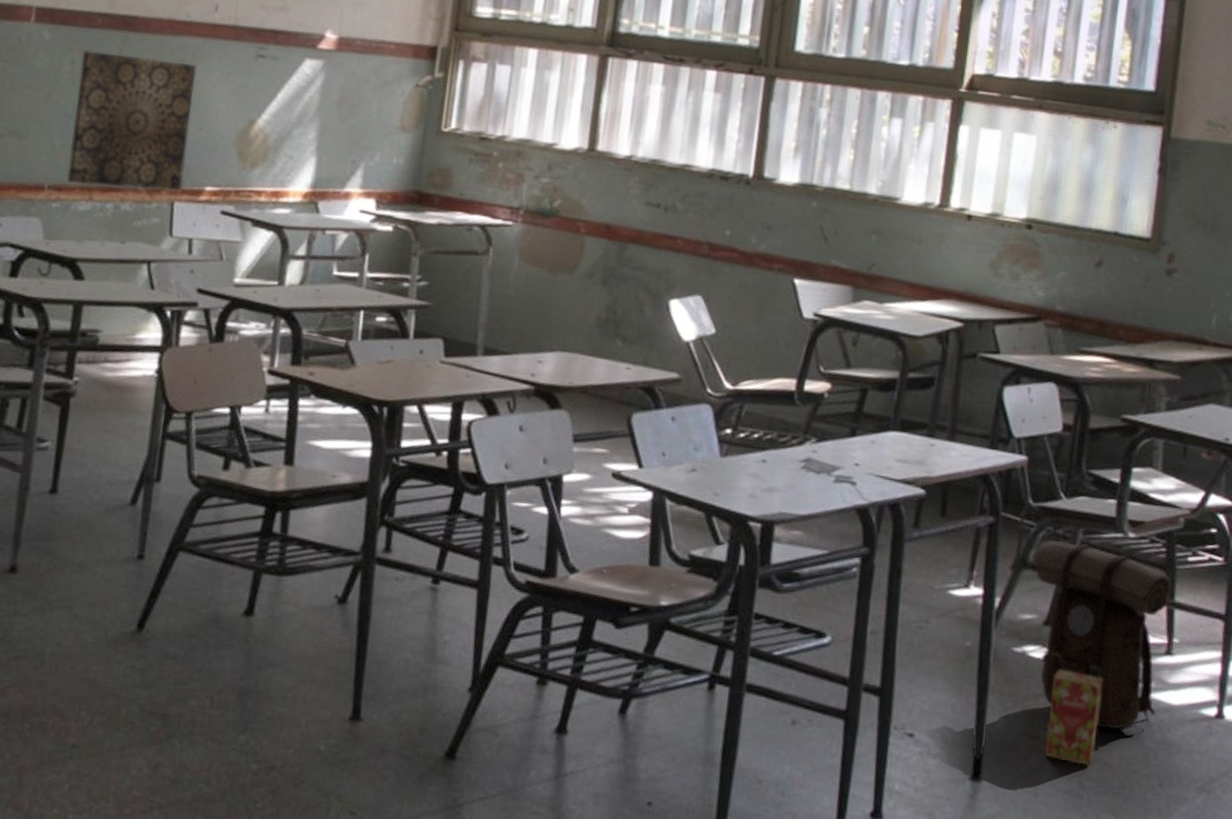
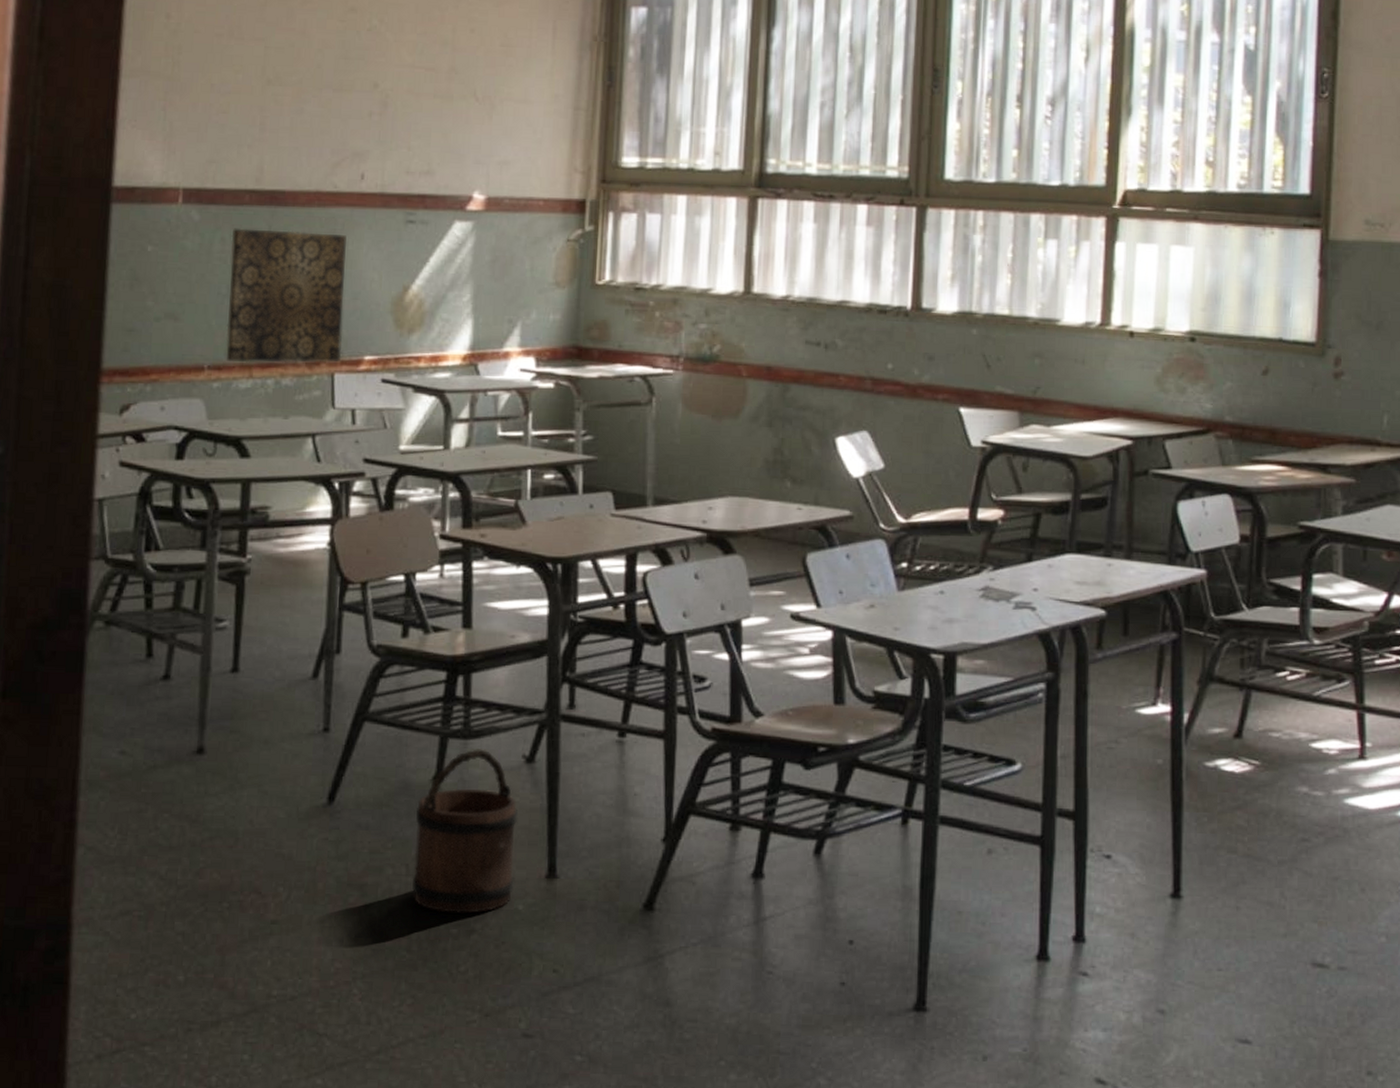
bucket: none [215,586,326,751] -> present [412,749,518,914]
backpack: present [1032,541,1171,729] -> none [1218,653,1359,838]
cardboard box: present [1044,670,1103,765] -> none [1243,781,1297,875]

